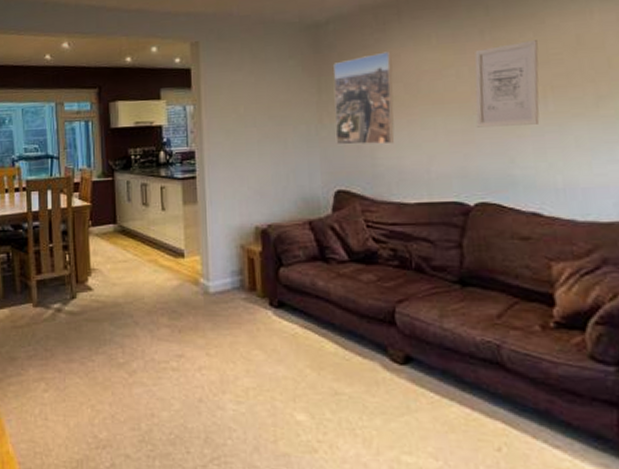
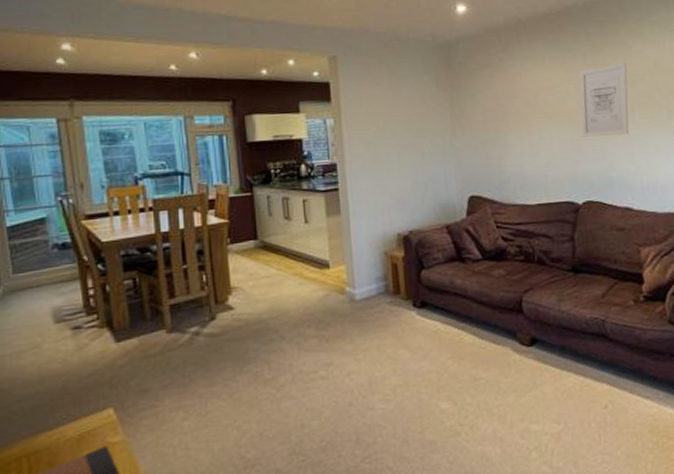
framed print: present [333,51,395,146] -> none [464,70,518,155]

